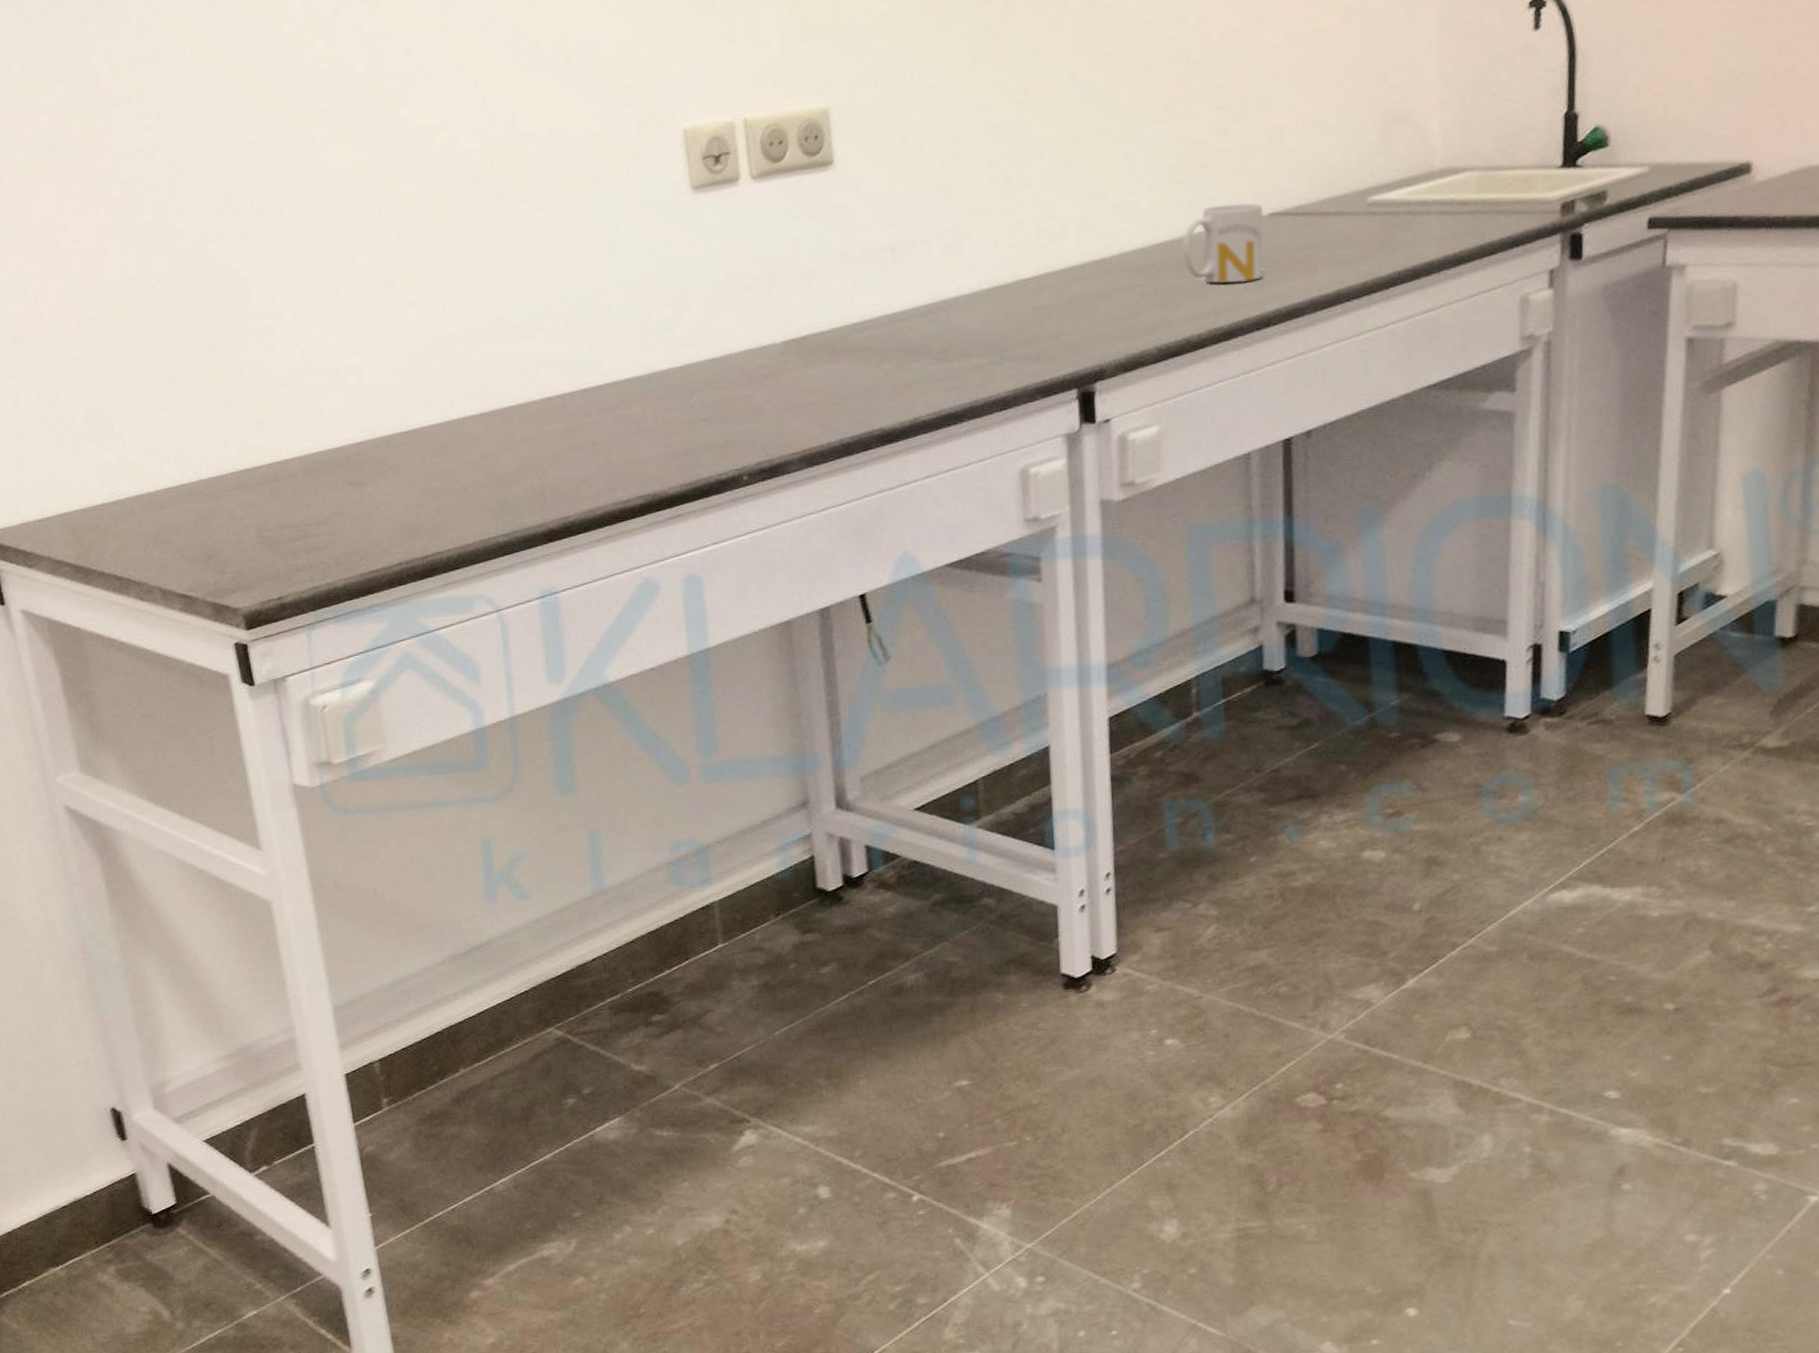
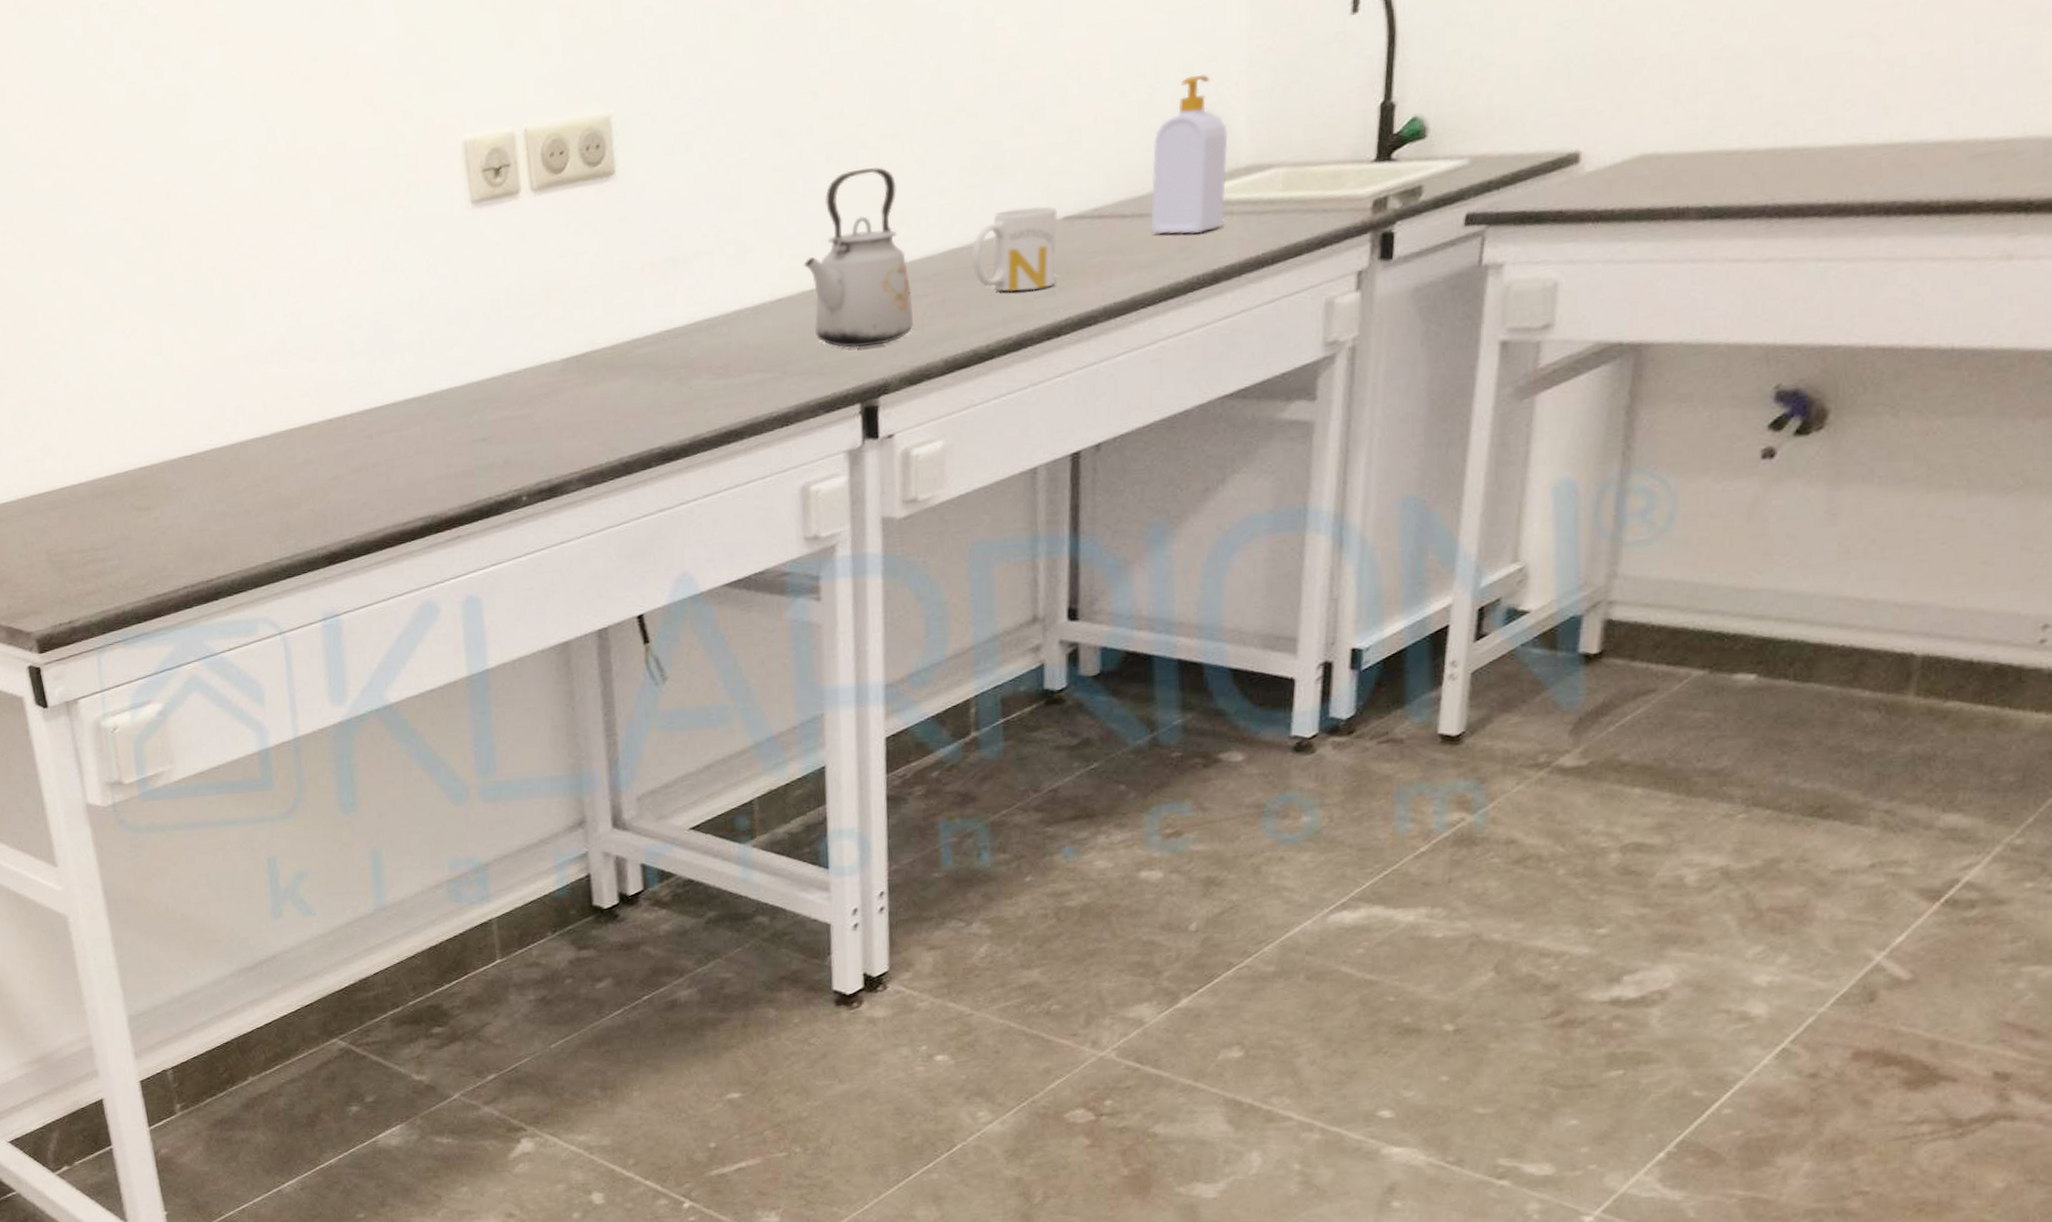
kettle: none [1019,163,1127,335] -> present [803,167,913,348]
soap bottle: none [1352,82,1423,232] -> present [1150,74,1228,234]

